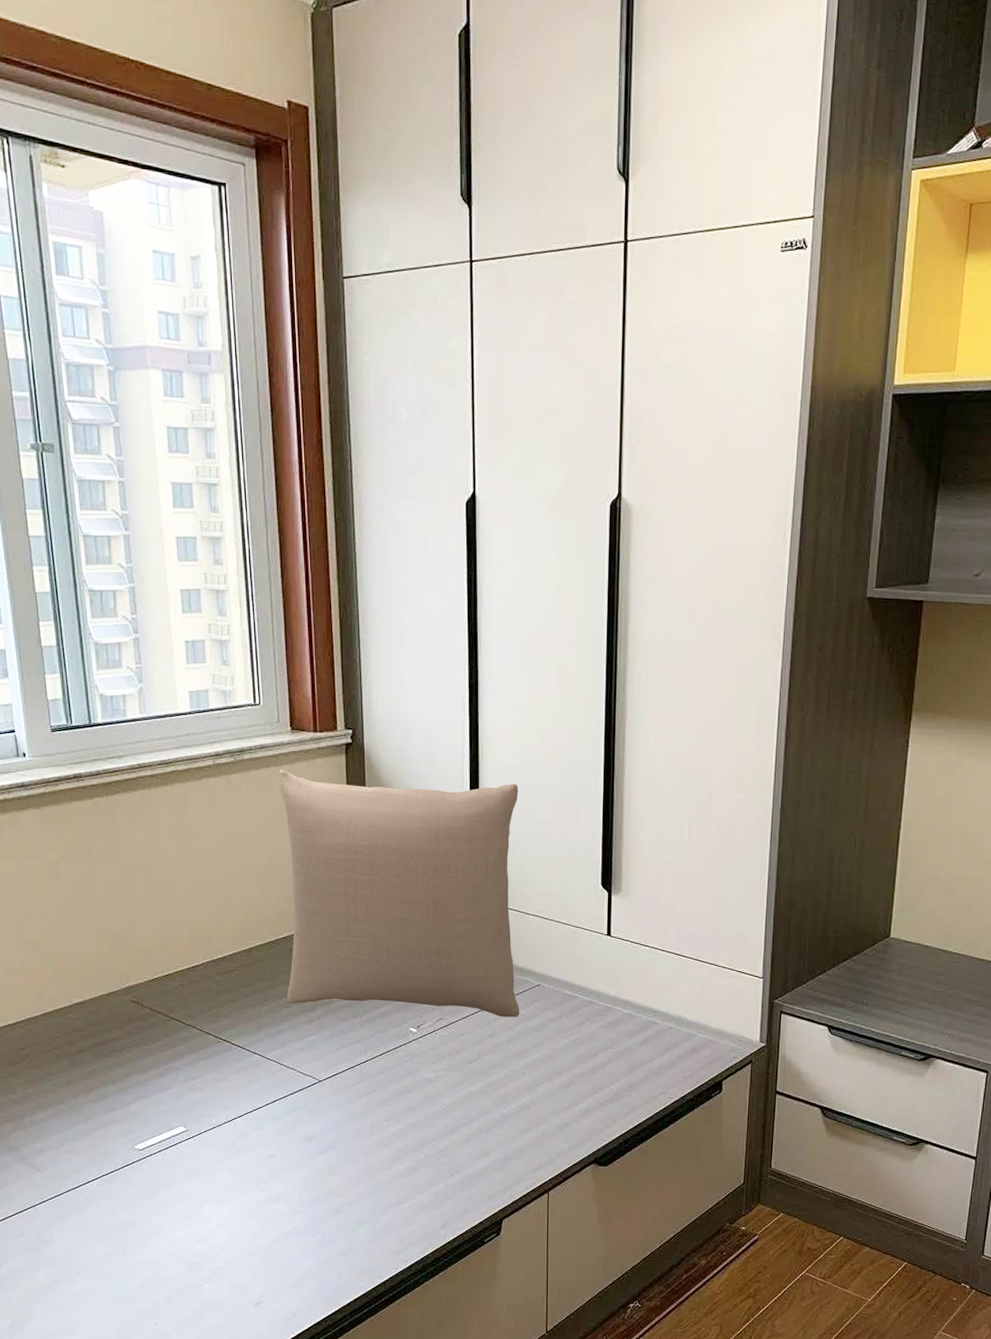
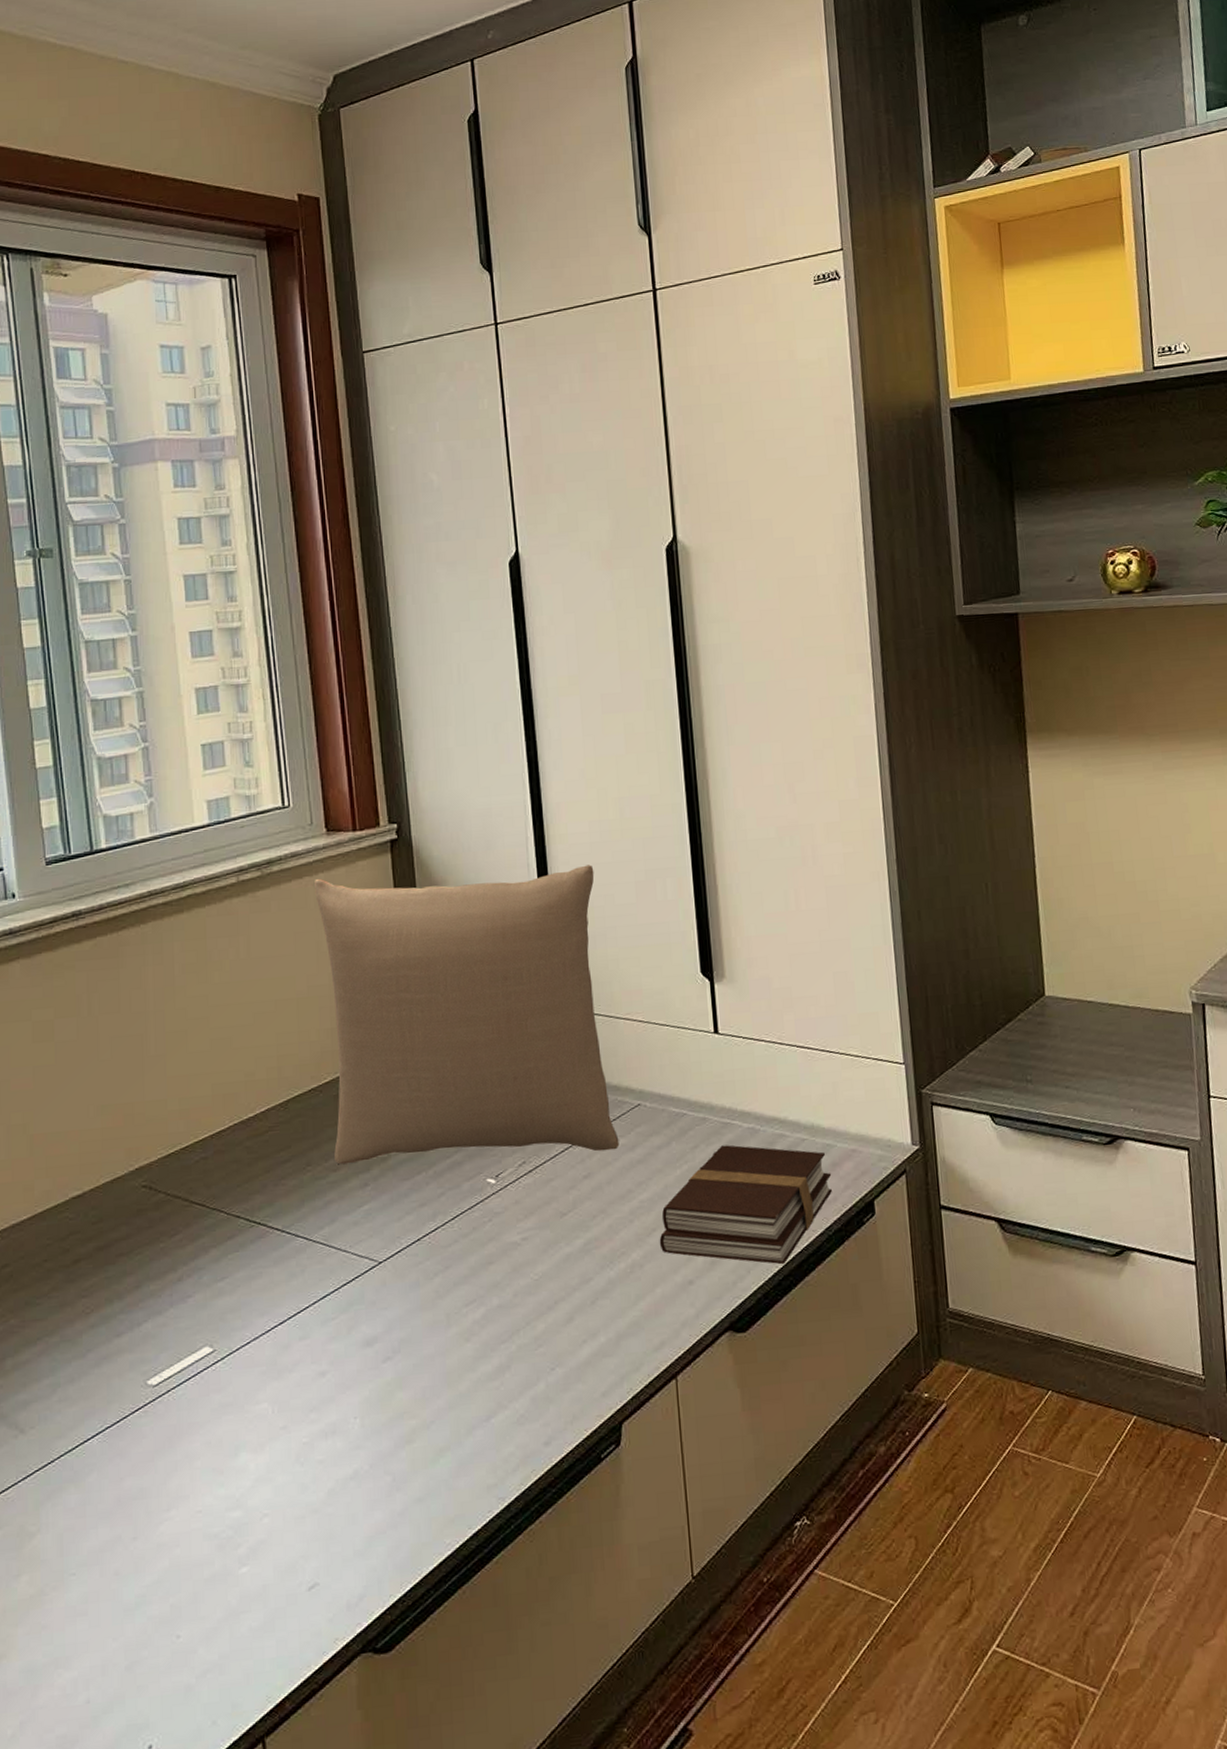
book: none [545,1024,690,1120] -> present [659,1145,833,1265]

